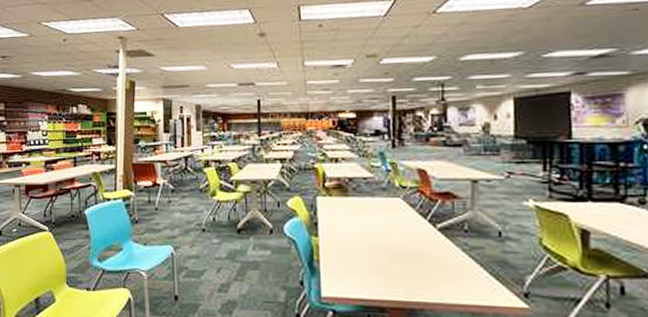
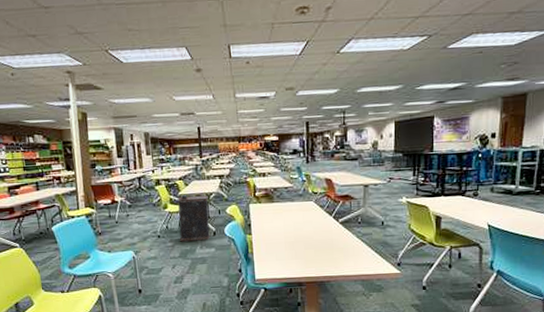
oil can: none [227,181,266,240] -> present [177,195,210,242]

